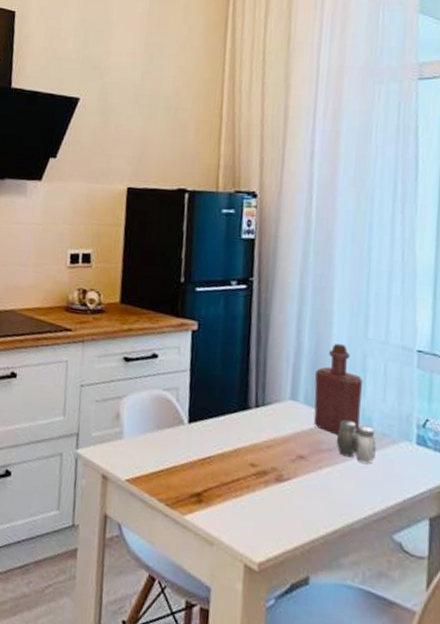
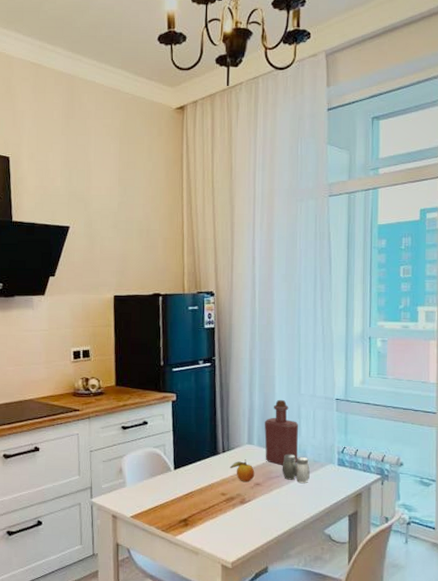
fruit: none [263,420,299,453] -> present [229,459,255,483]

